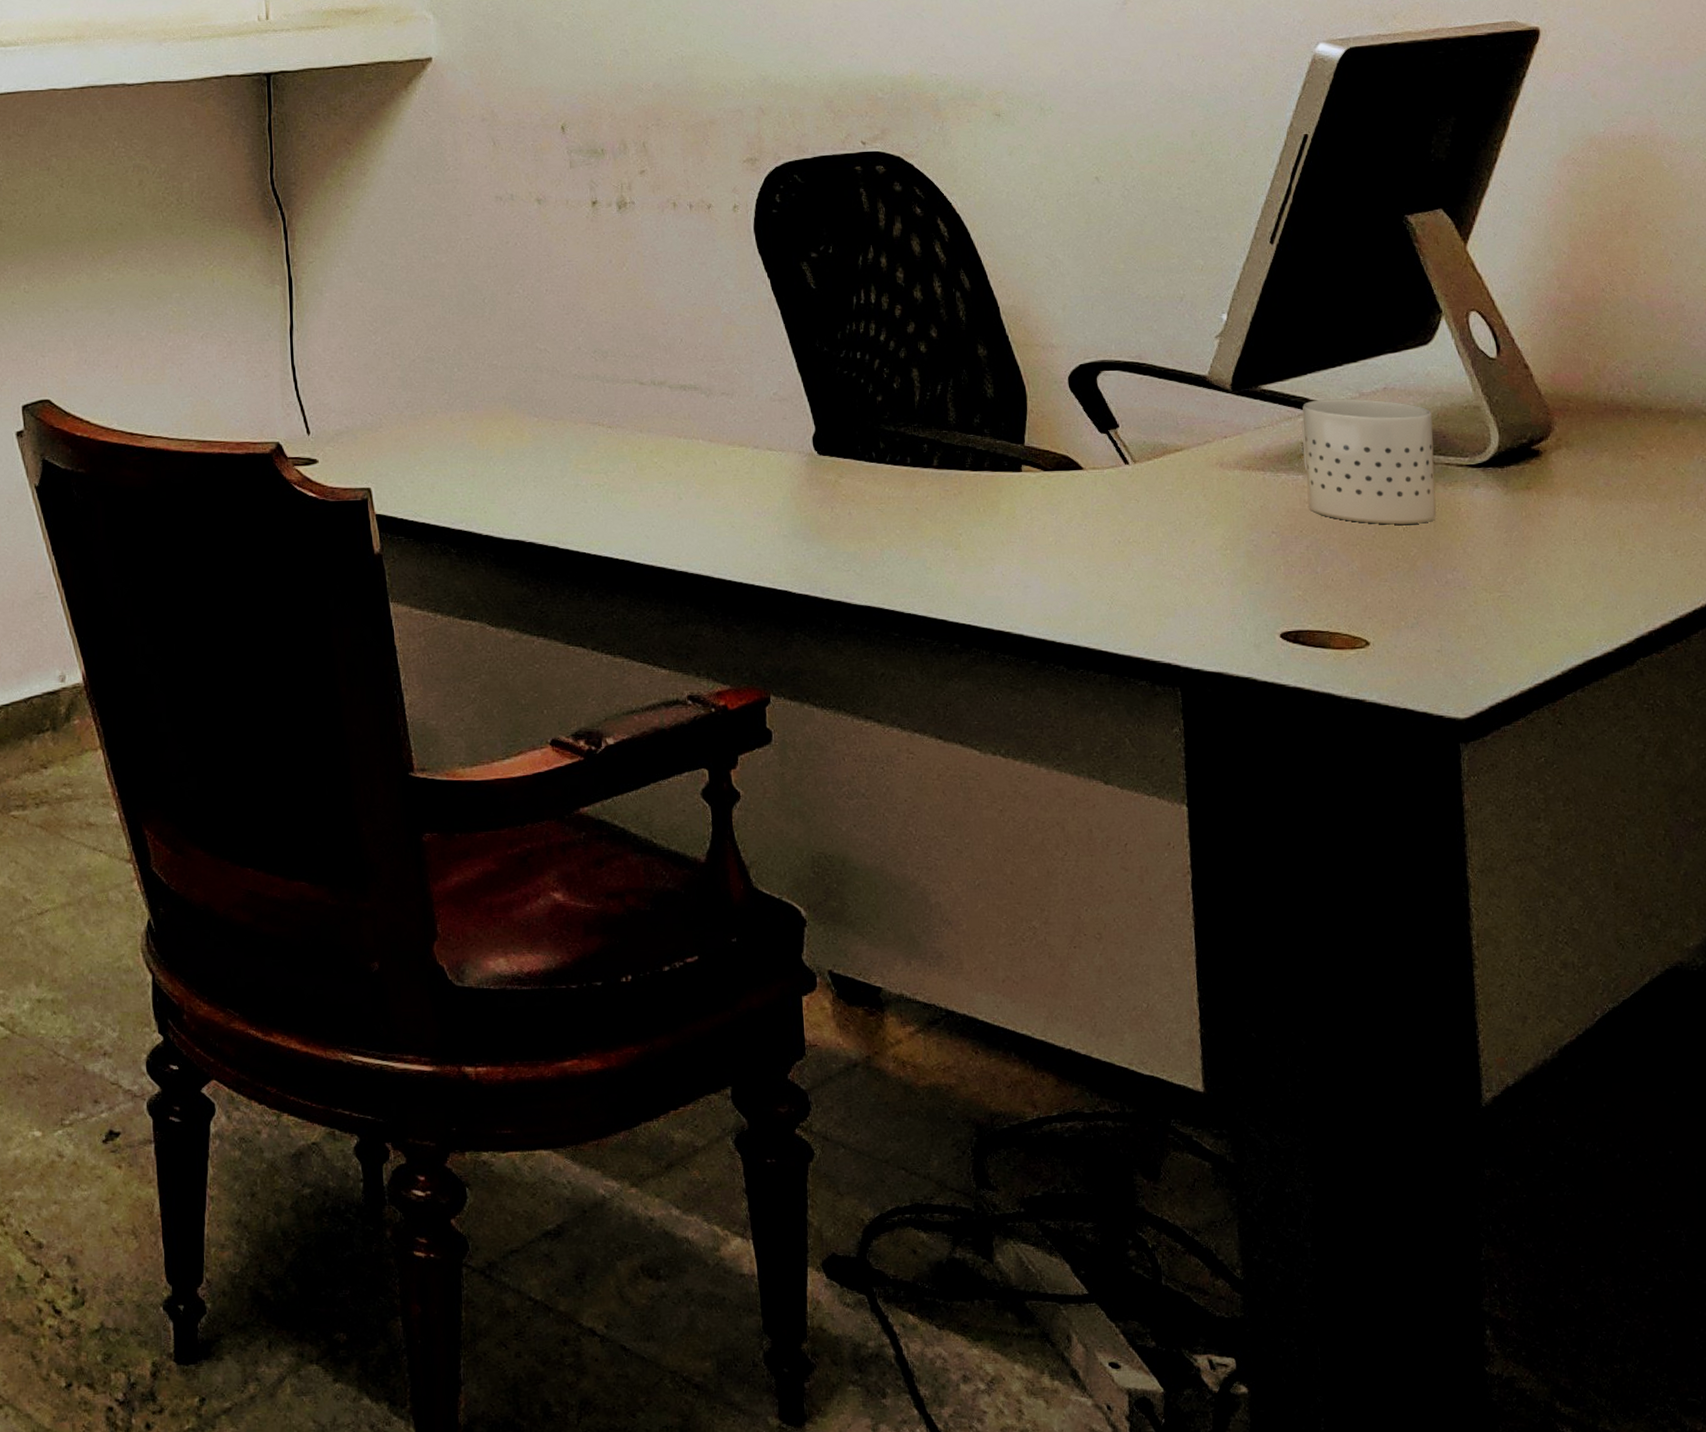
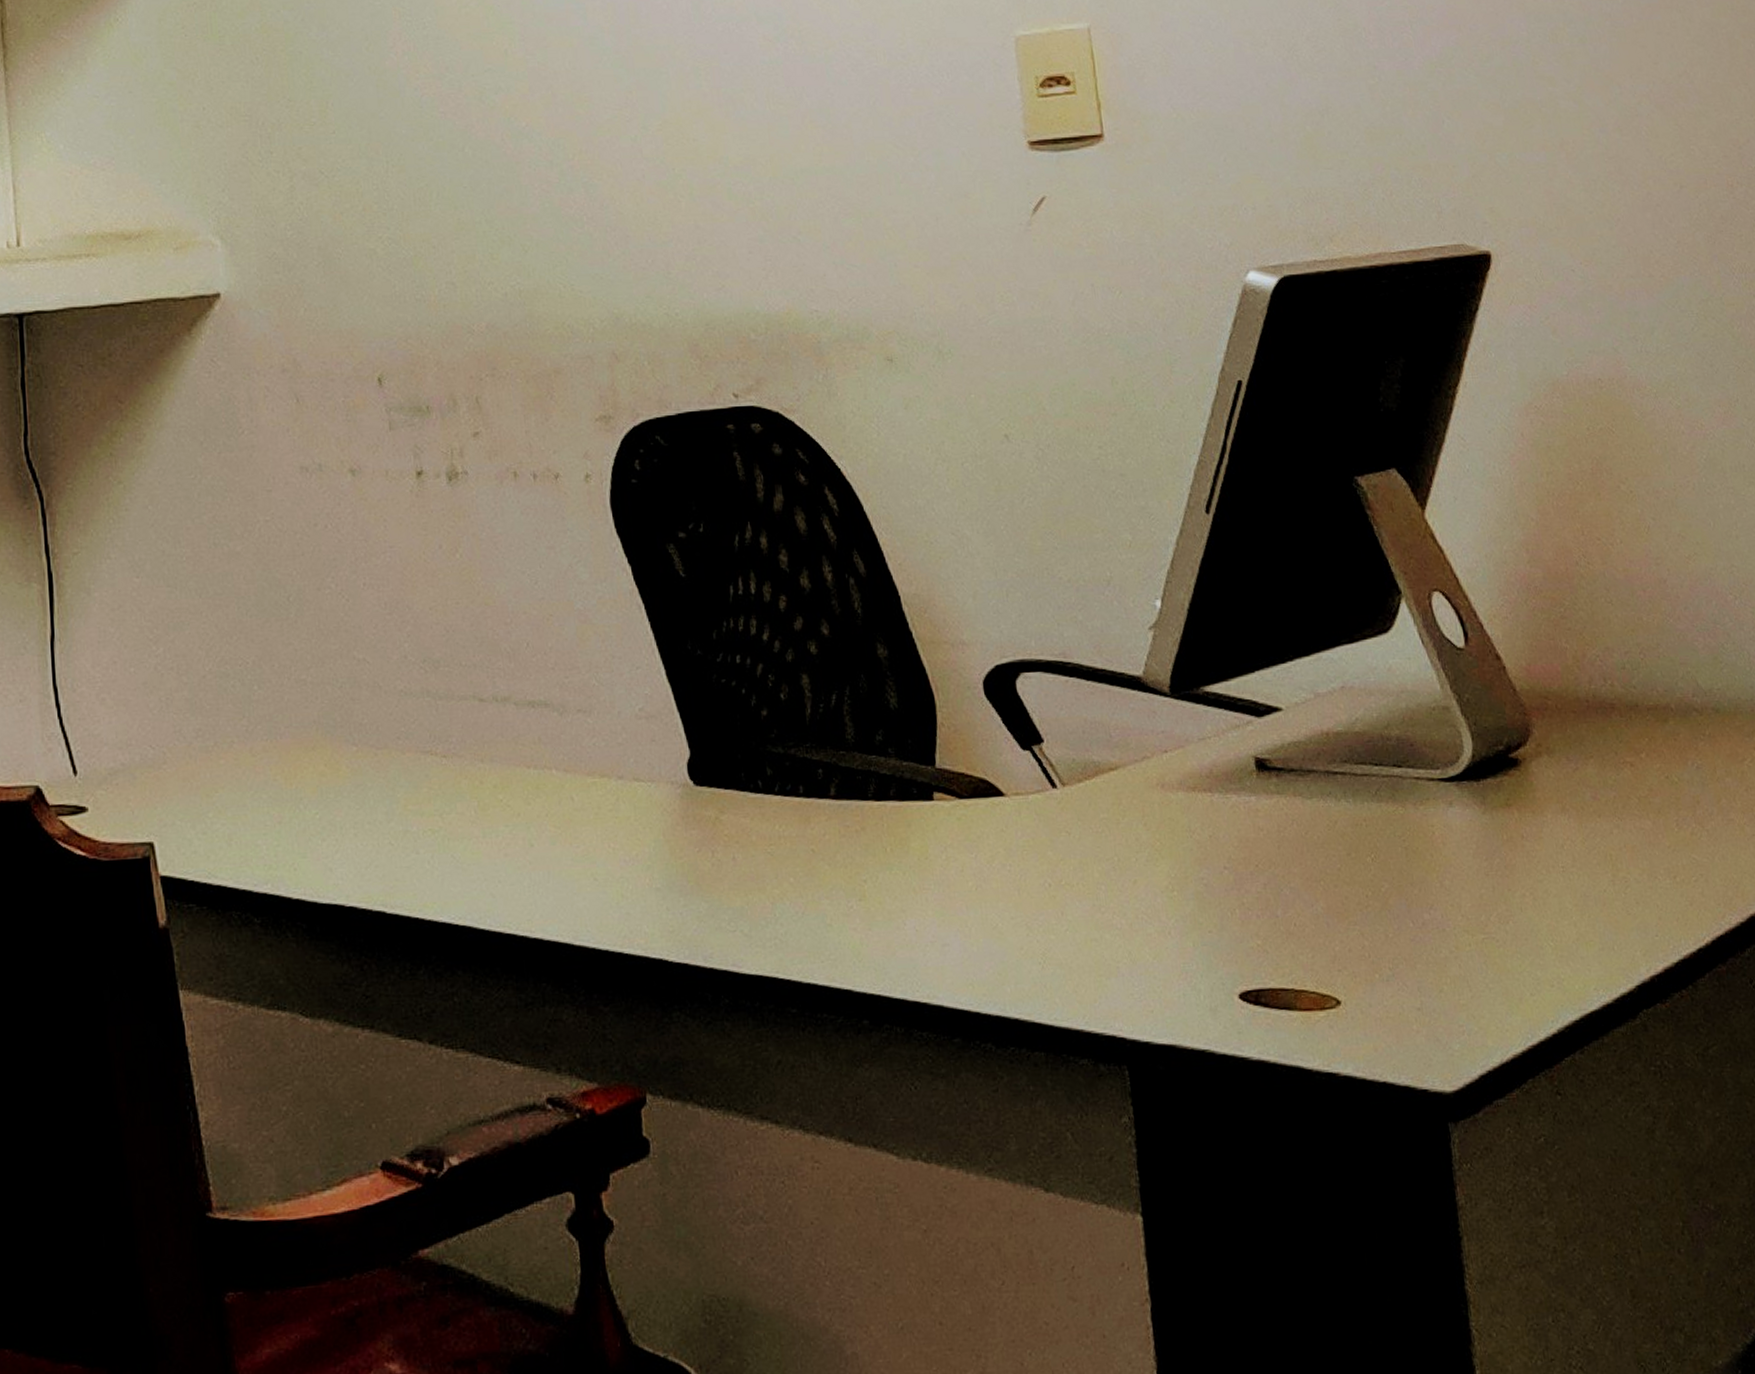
mug: present [1301,398,1436,525] -> none [1251,700,1408,855]

